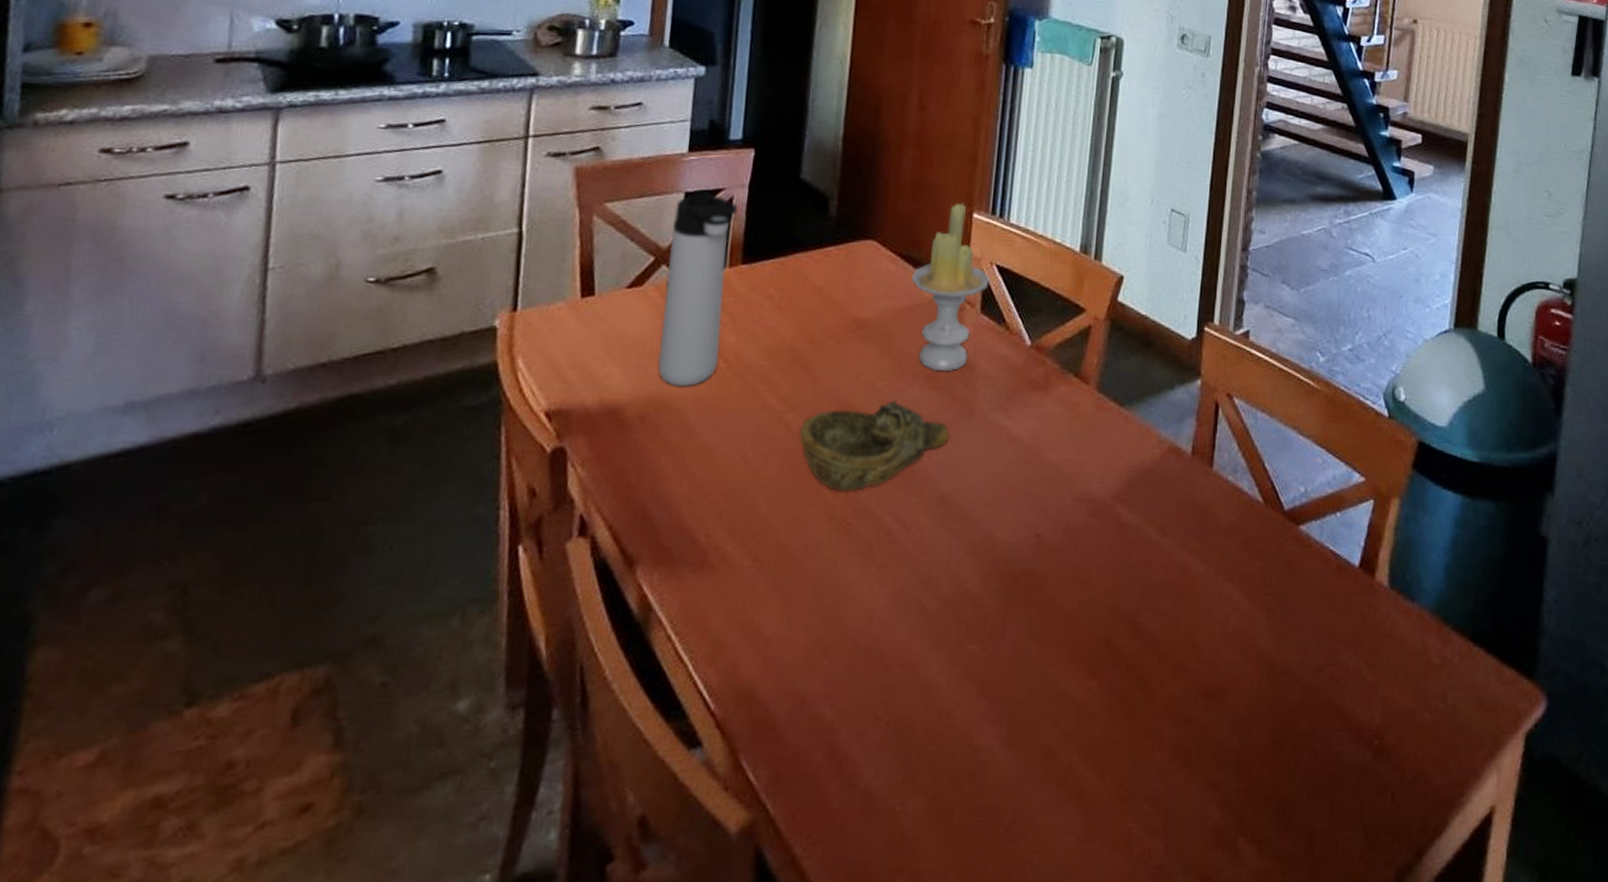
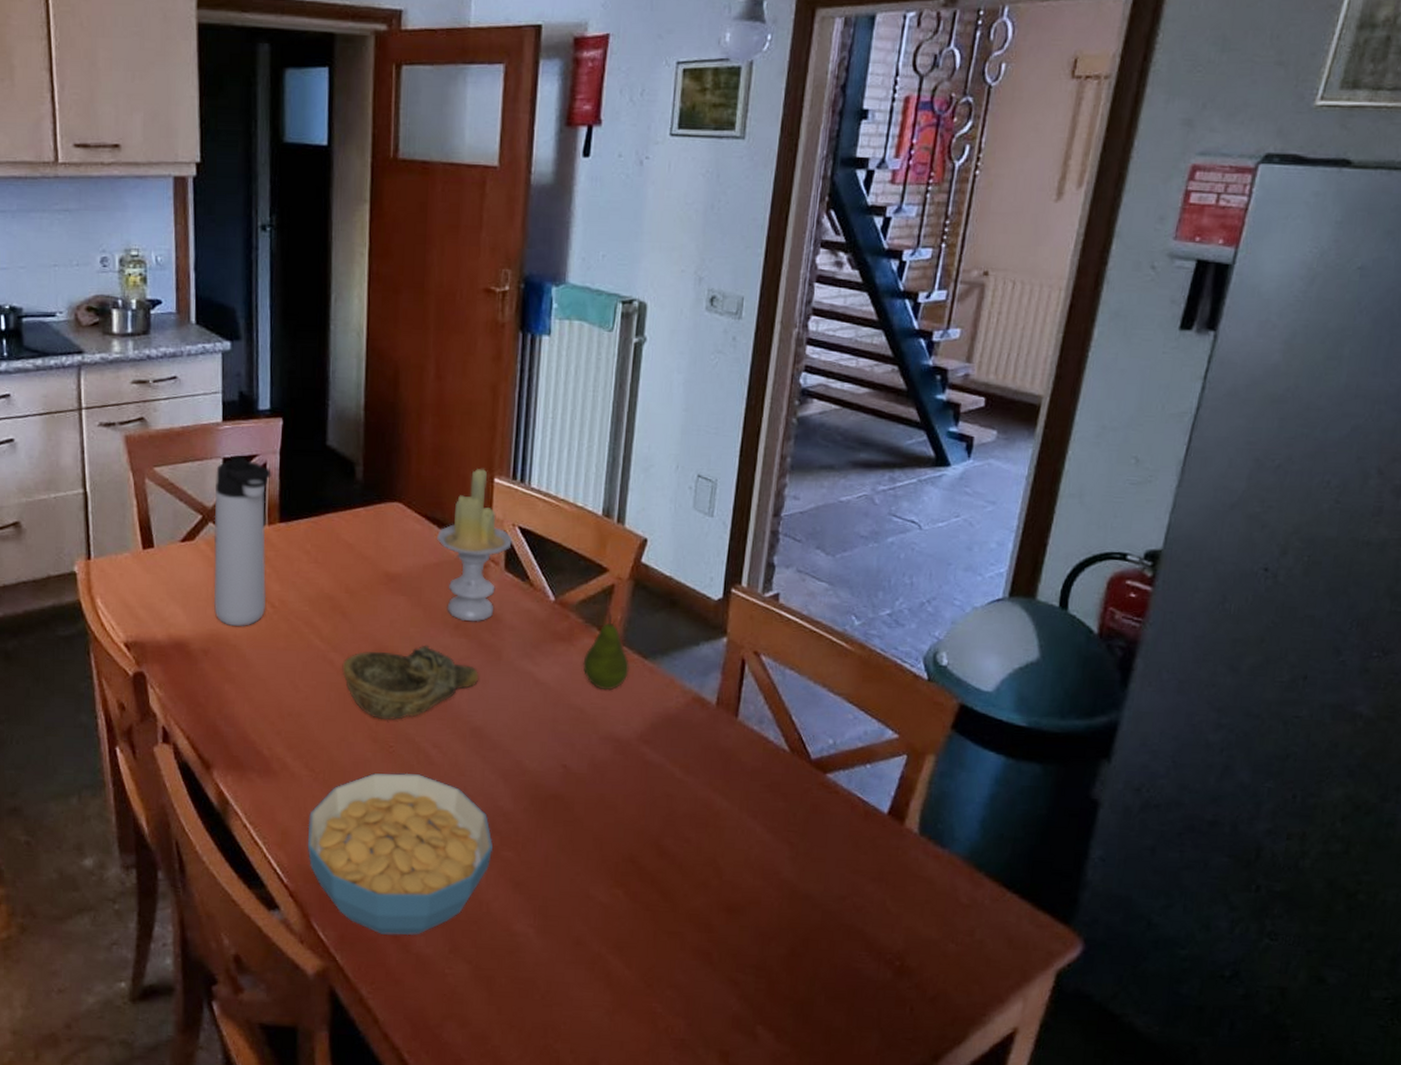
cereal bowl: none [742,555,958,768] -> present [307,772,493,936]
fruit: none [1058,356,1105,444] -> present [583,612,629,691]

